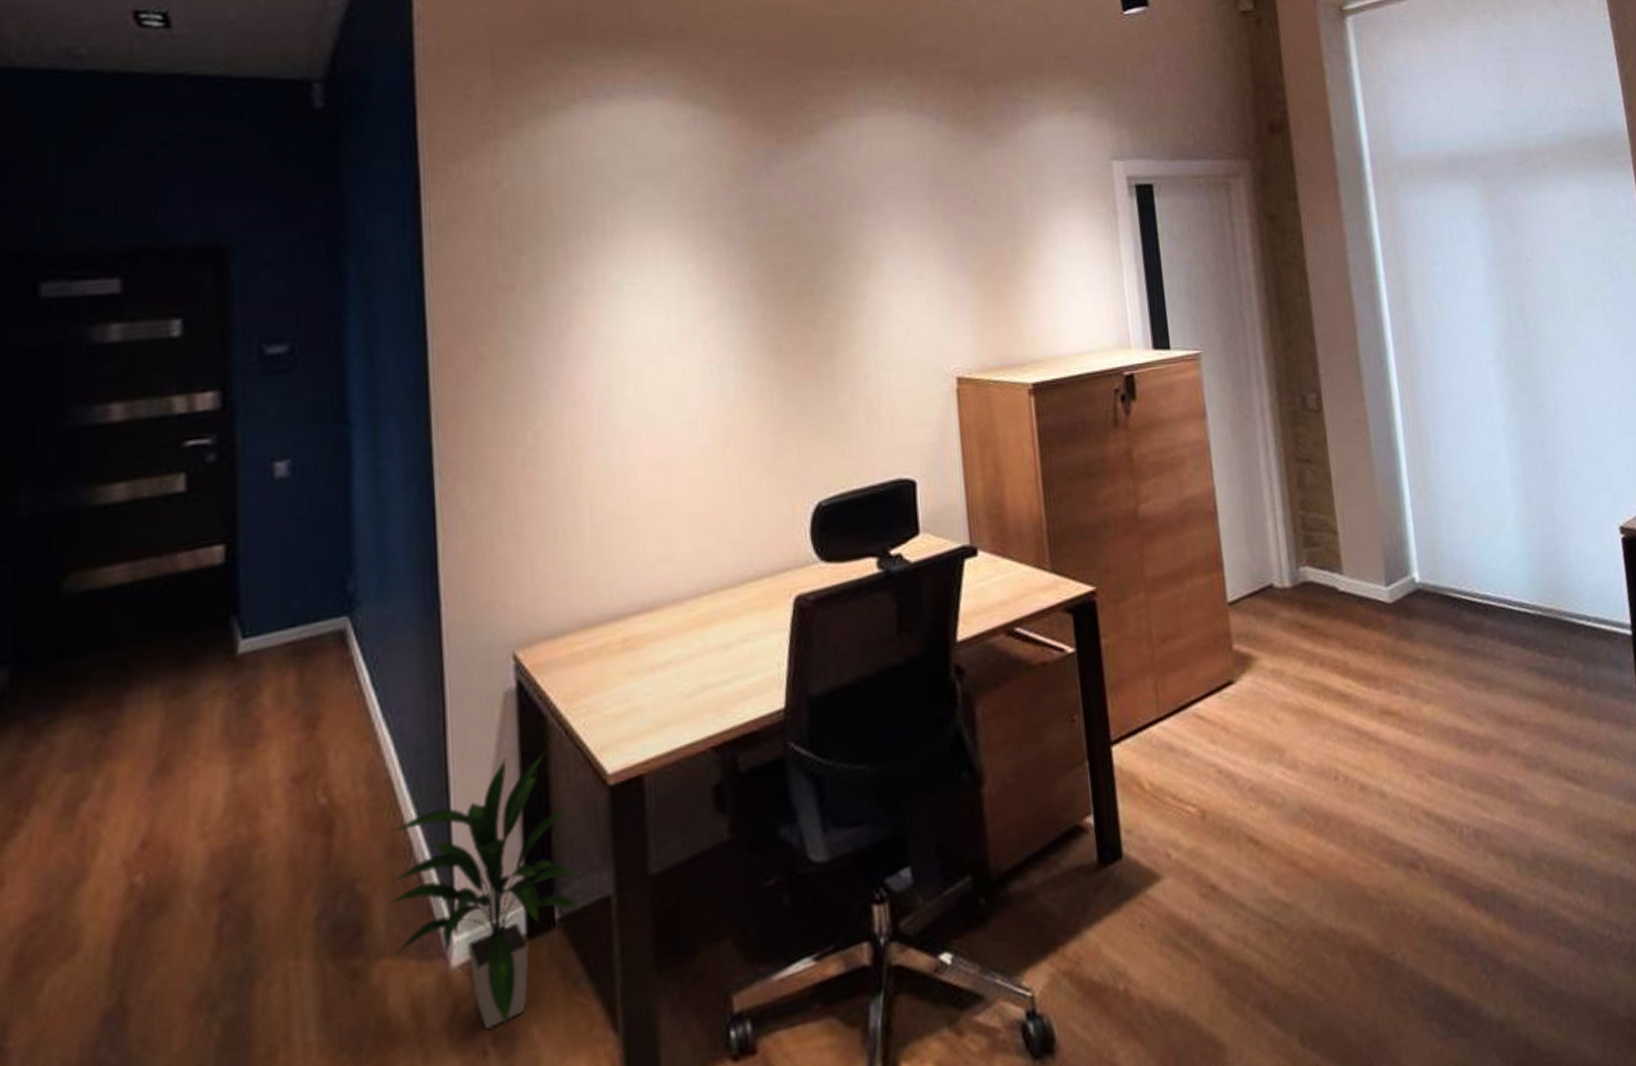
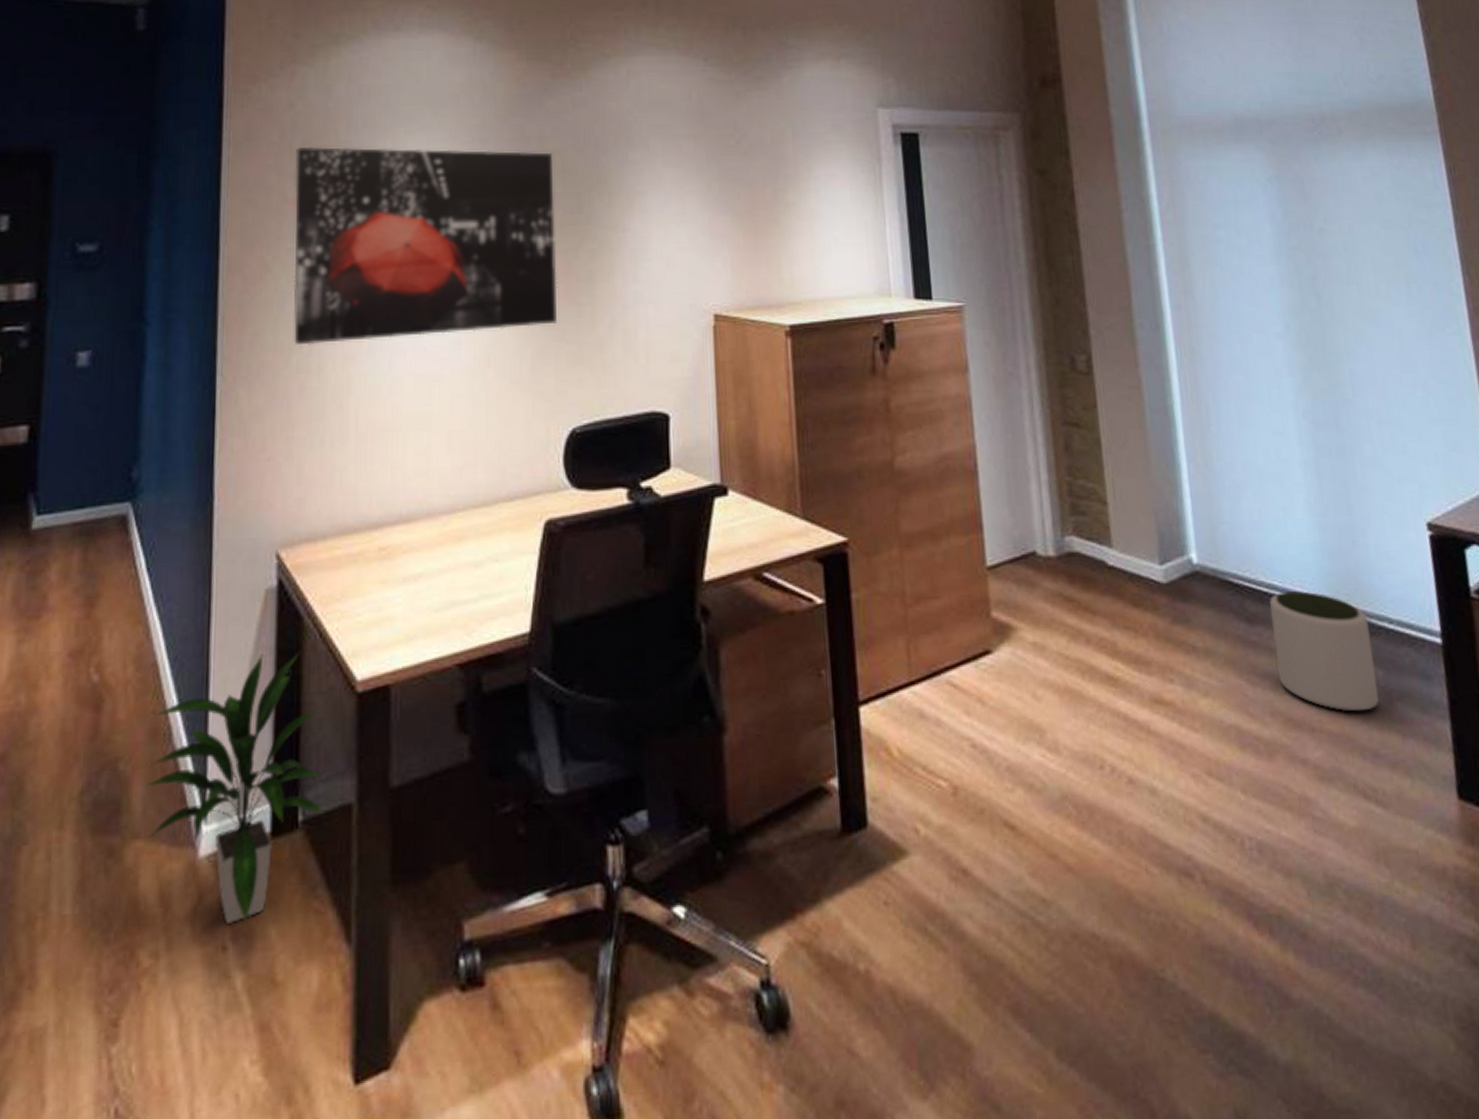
wall art: none [506,221,797,437] -> present [293,146,557,345]
plant pot: none [1483,598,1578,704] -> present [1269,591,1379,712]

